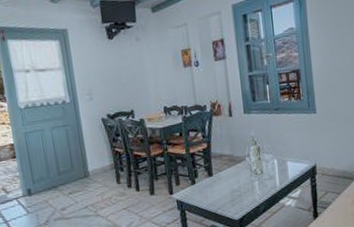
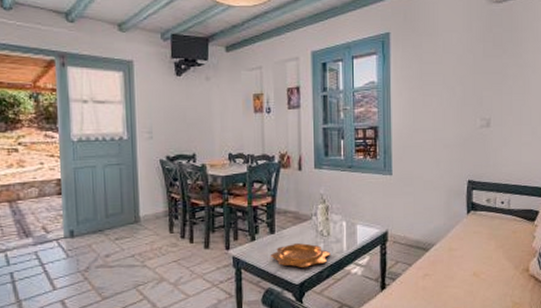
decorative bowl: none [211,182,265,205] -> present [271,242,330,267]

